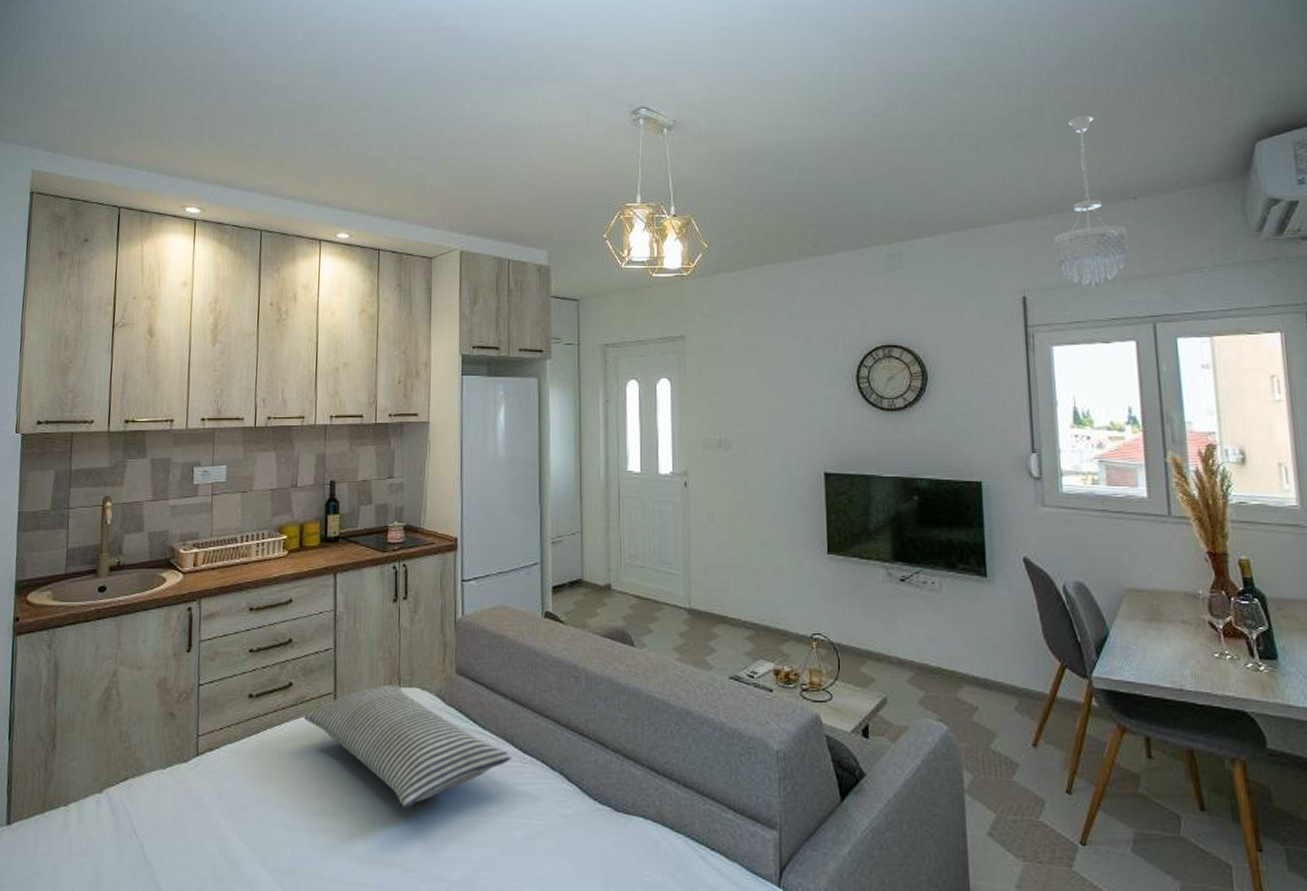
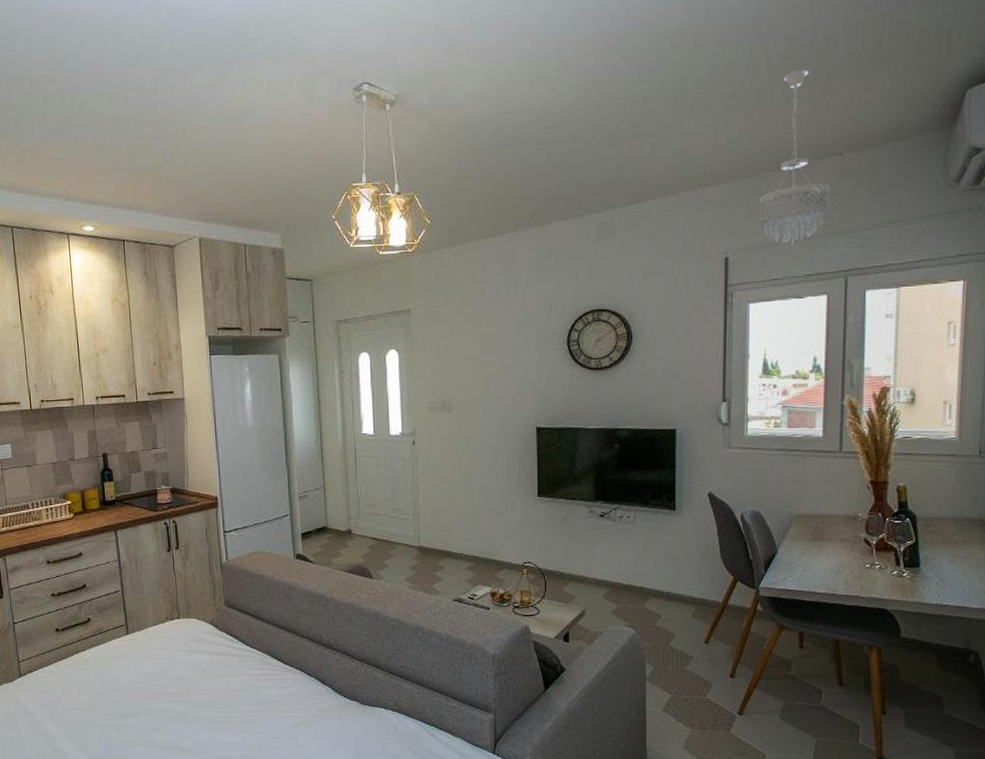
pillow: present [303,684,512,808] -> none [103,616,276,708]

